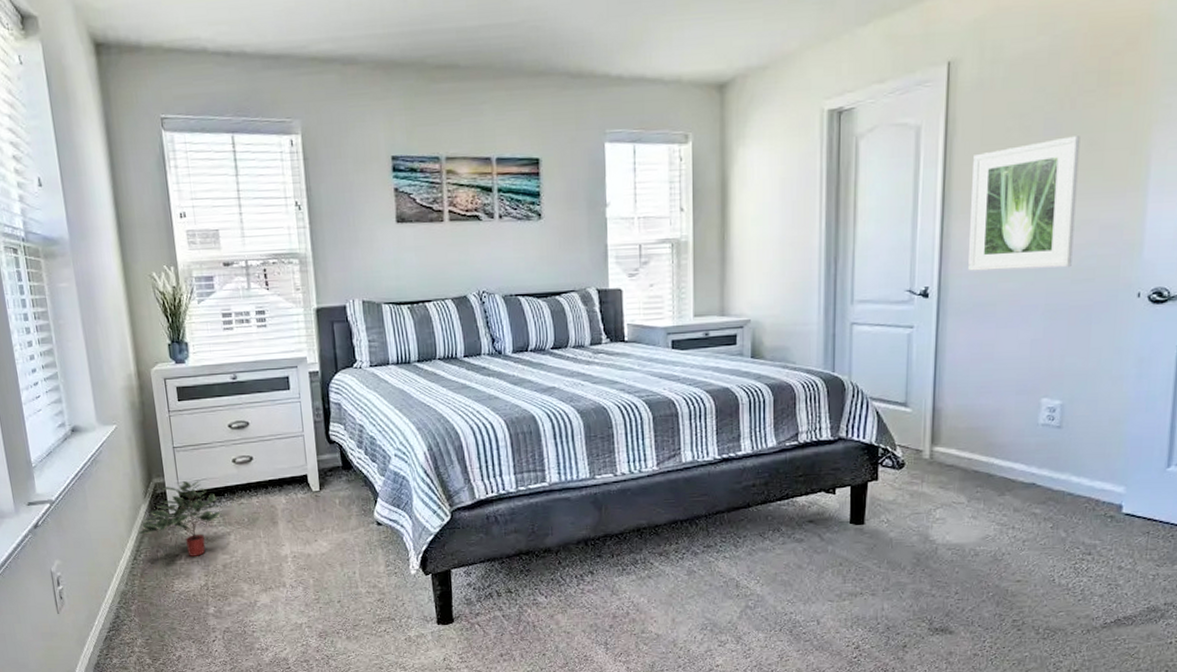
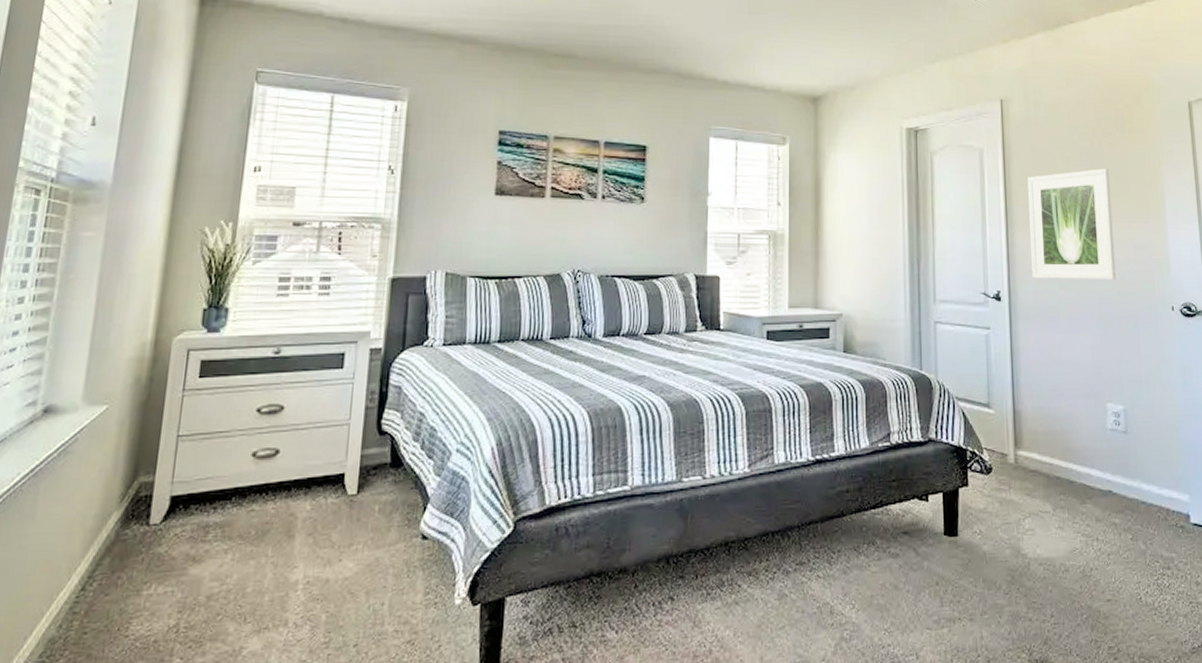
potted plant: present [138,481,221,556] -> none [98,480,223,584]

